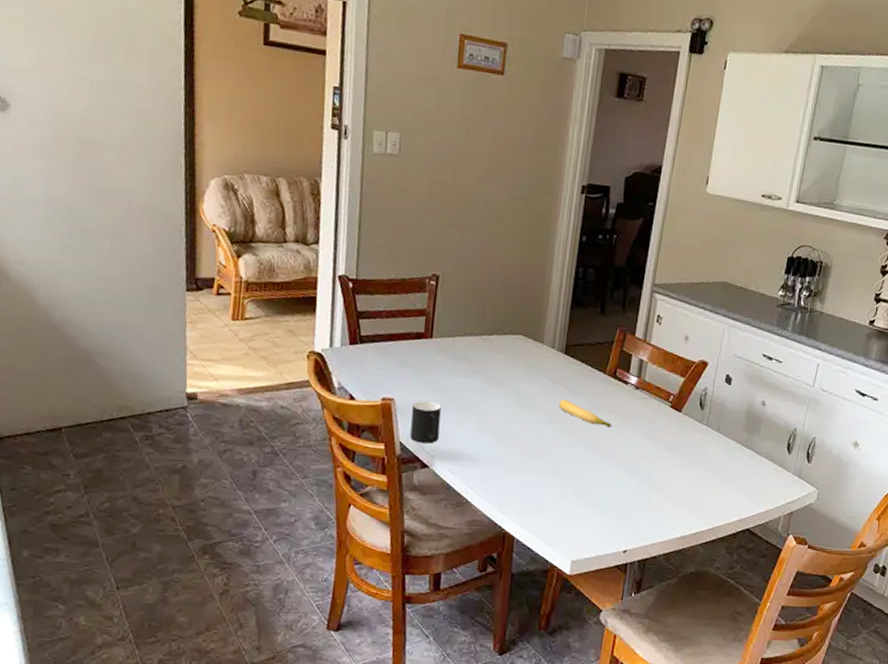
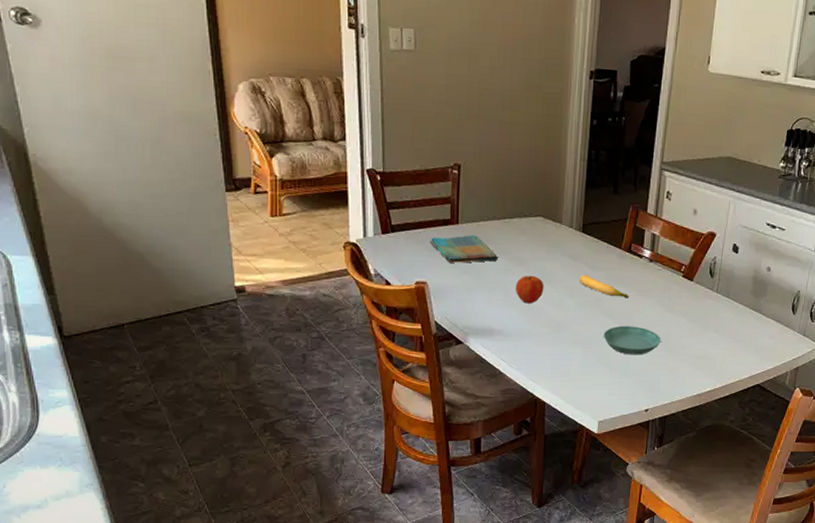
dish towel: none [400,350,473,380] -> present [430,235,498,263]
cup: present [410,400,441,444] -> none [443,282,471,322]
apple: none [489,397,521,428] -> present [515,275,544,304]
saucer: none [581,456,644,490] -> present [603,325,661,355]

